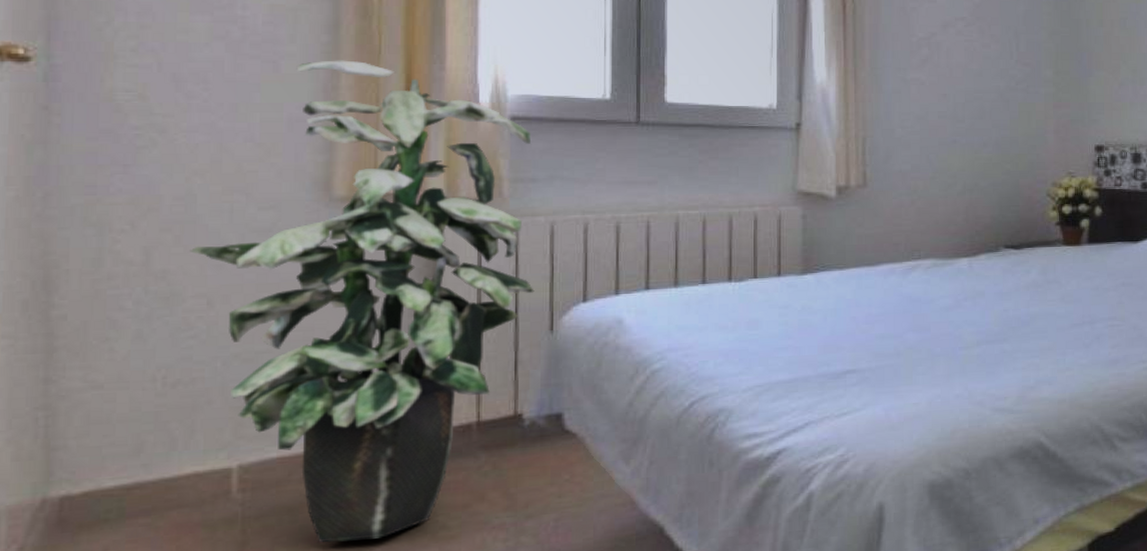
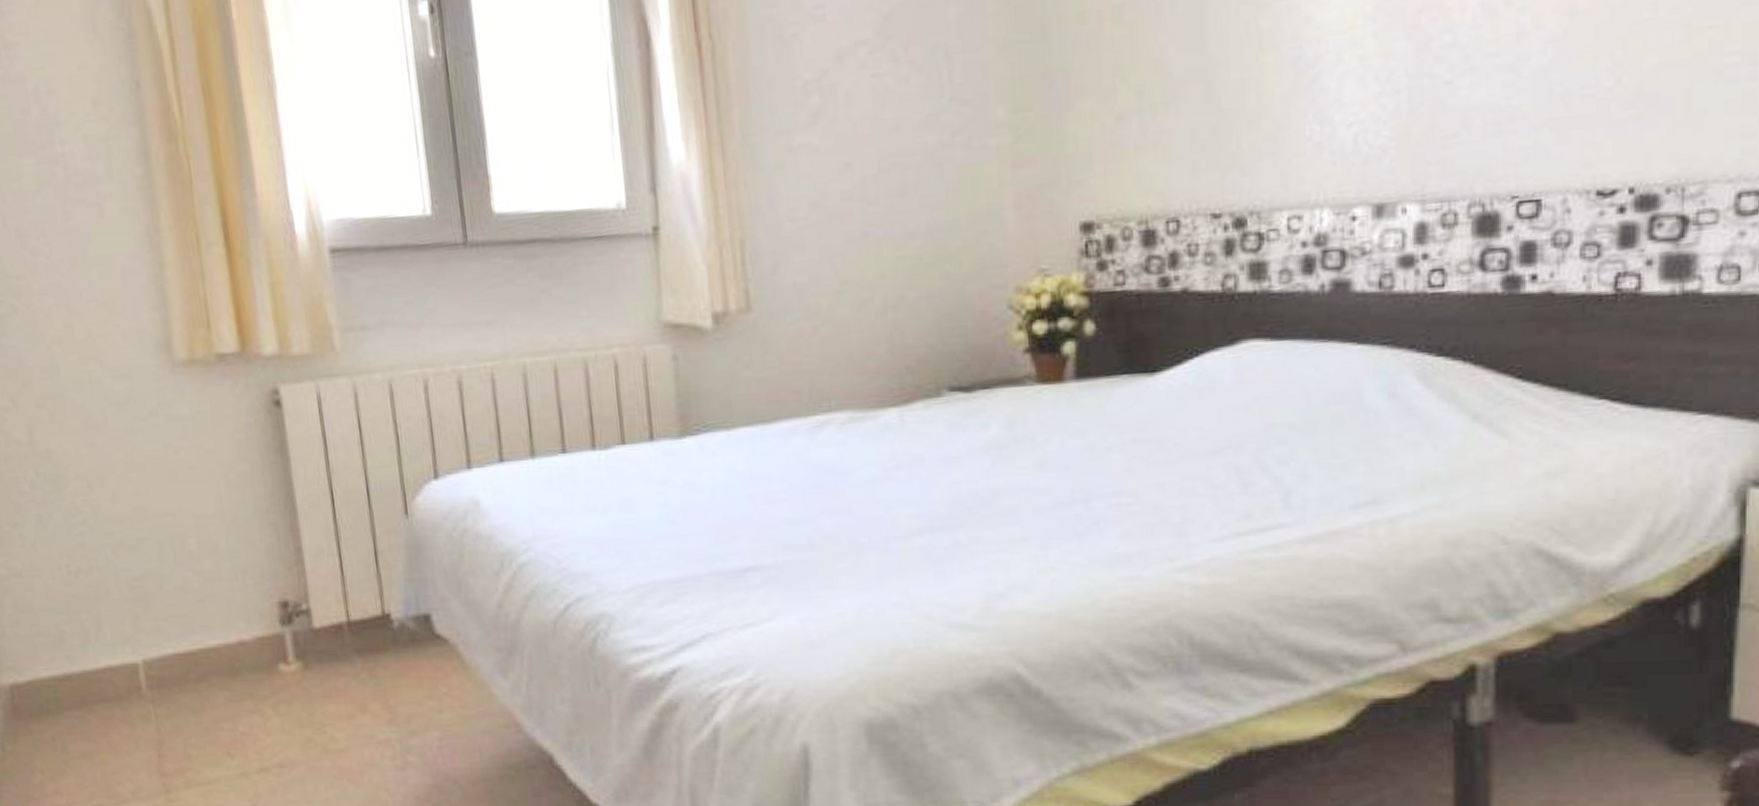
indoor plant: present [189,60,535,543] -> none [64,194,383,748]

